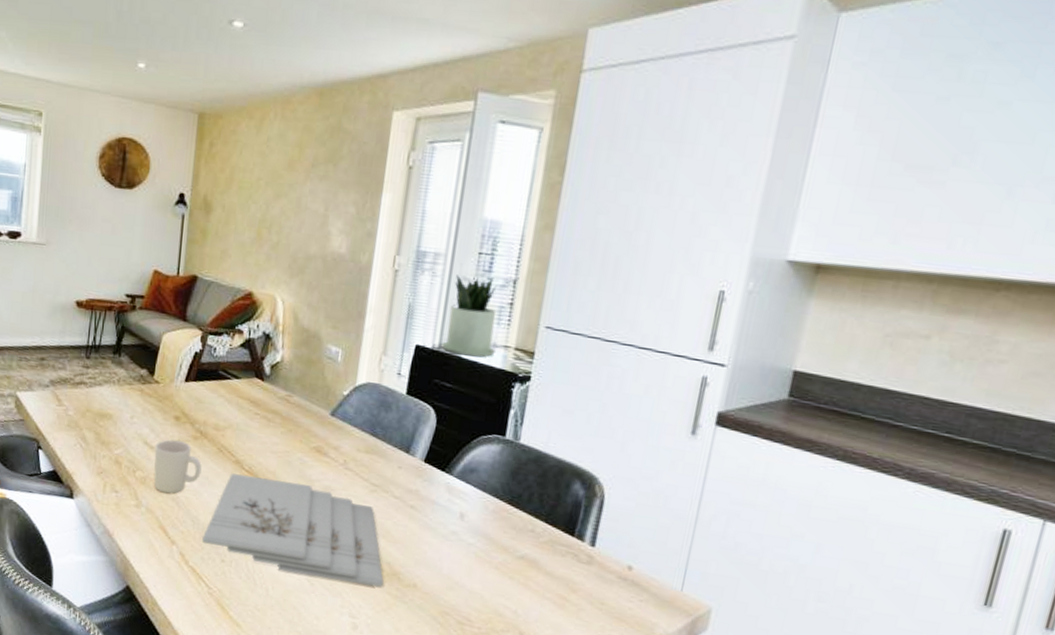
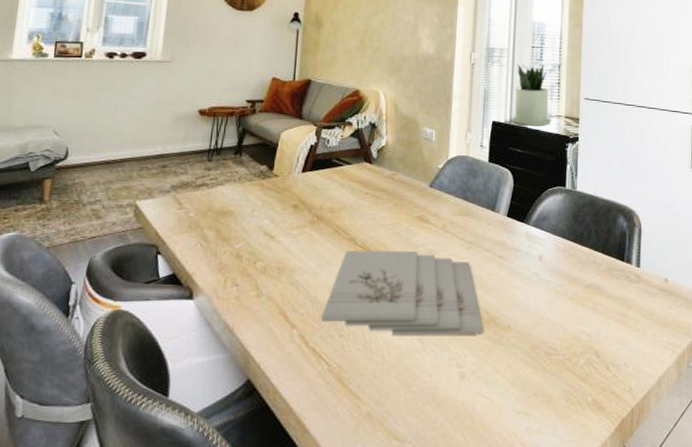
mug: present [153,439,202,494] -> none [273,227,319,279]

